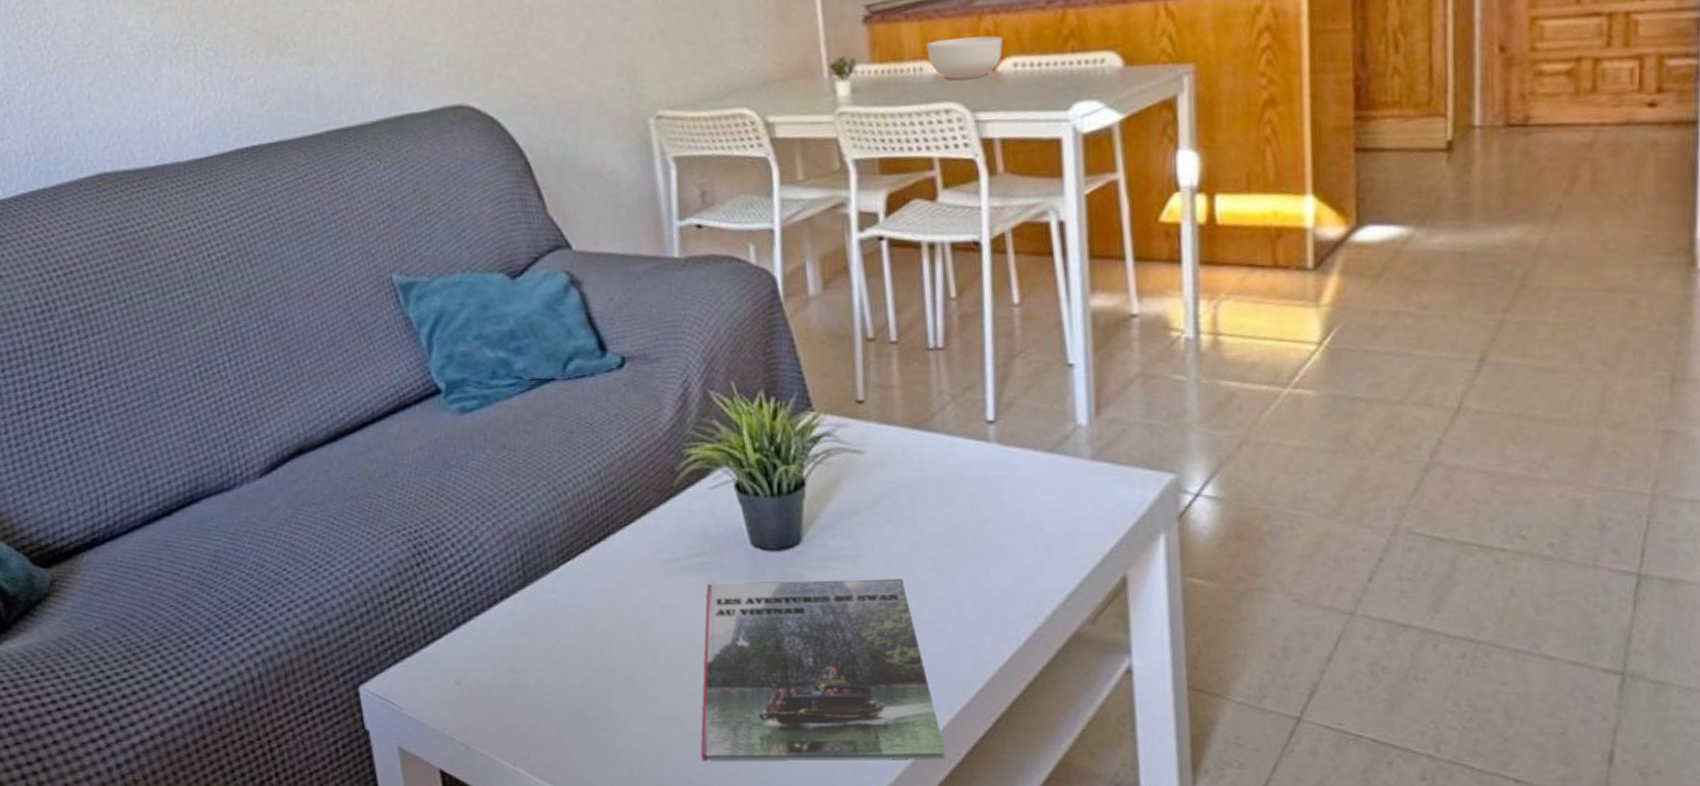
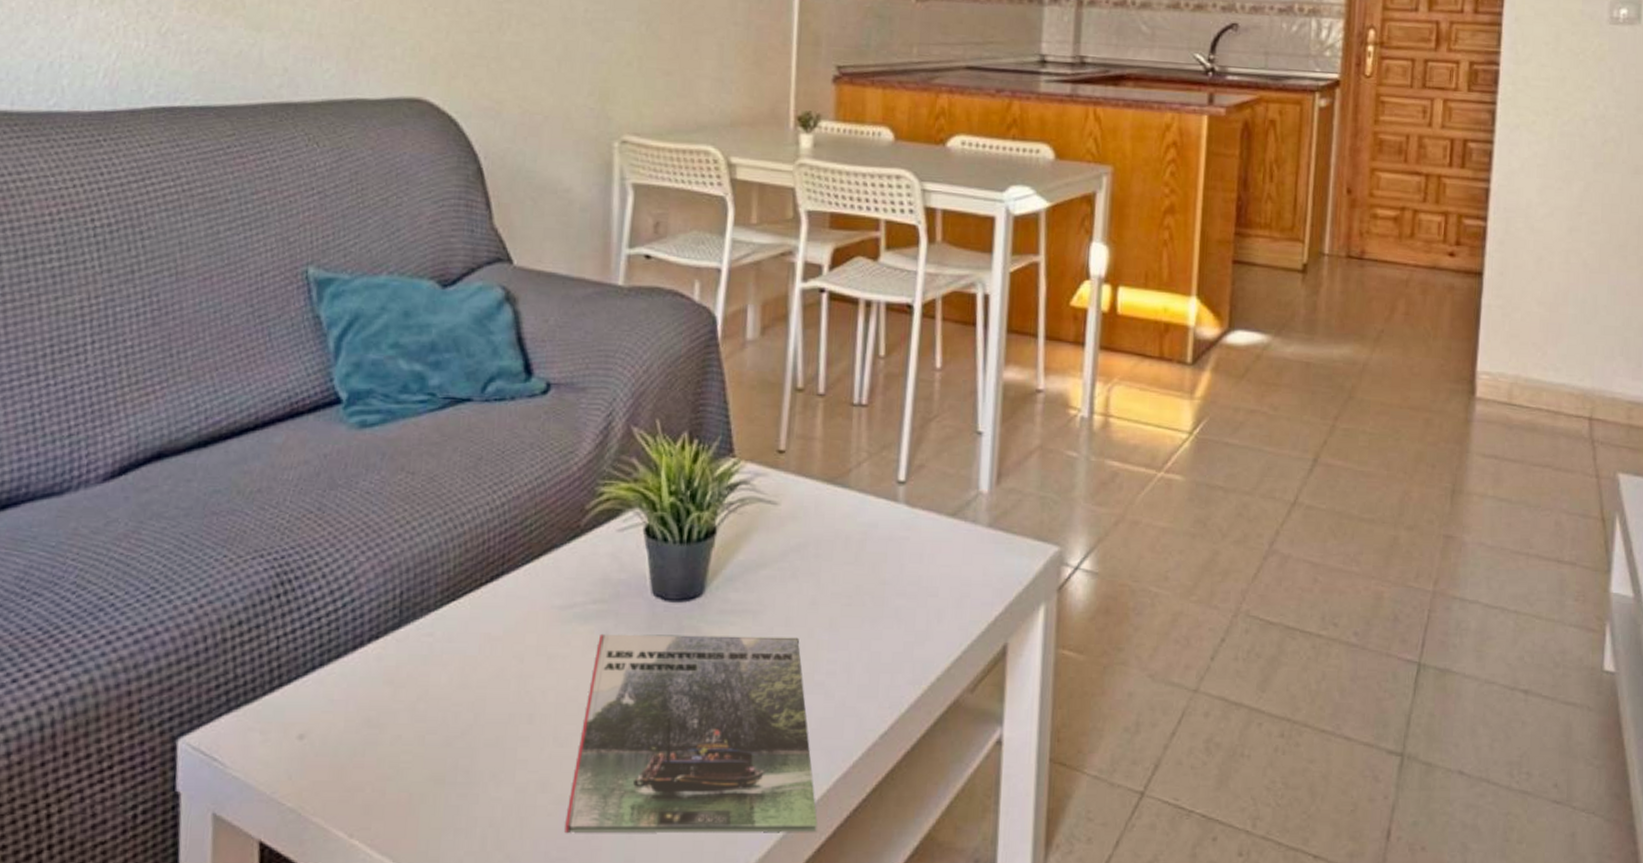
bowl: present [926,35,1004,81] -> none [886,109,956,151]

